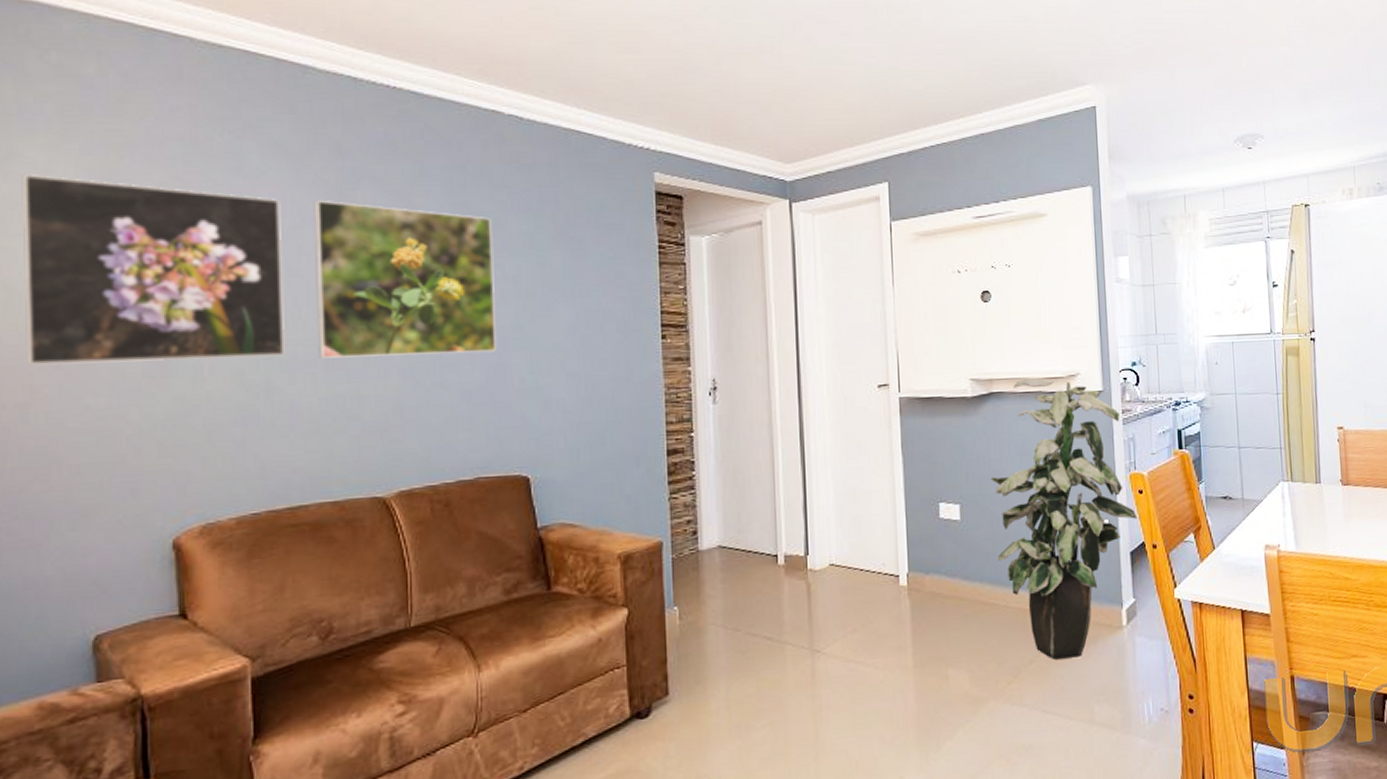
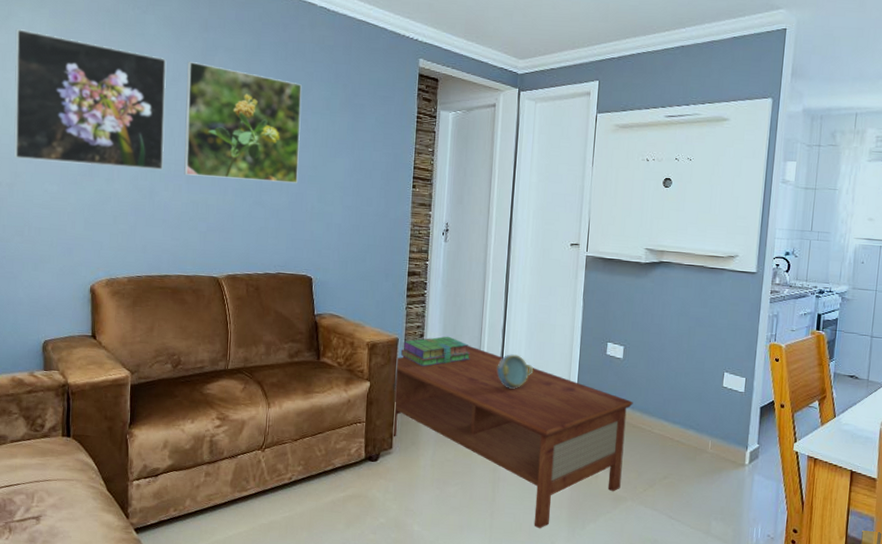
coffee table: none [661,536,980,764] -> present [391,346,633,529]
stack of books: none [667,527,764,575] -> present [400,336,470,367]
decorative bowl: none [801,537,850,584] -> present [497,354,534,389]
indoor plant: present [990,378,1137,660] -> none [648,254,771,482]

